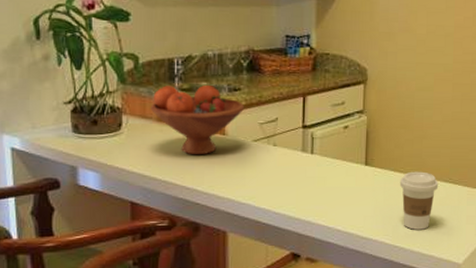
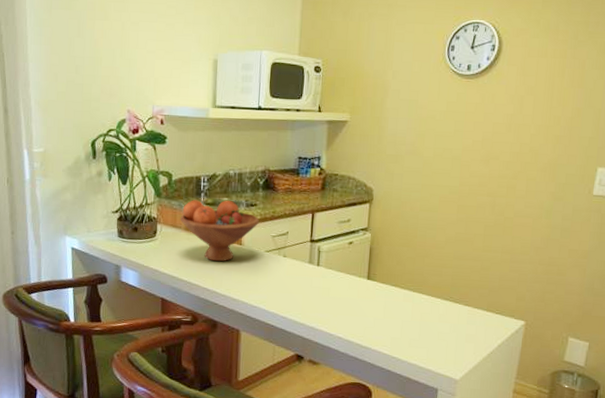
coffee cup: present [399,171,439,230] -> none [399,288,439,344]

